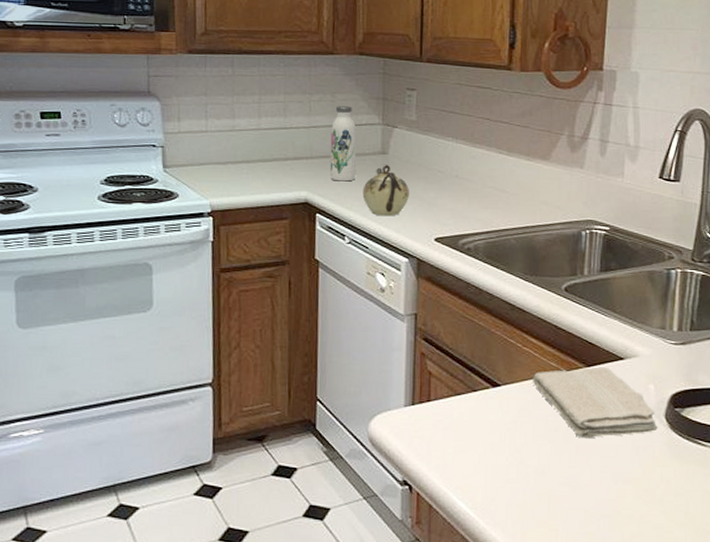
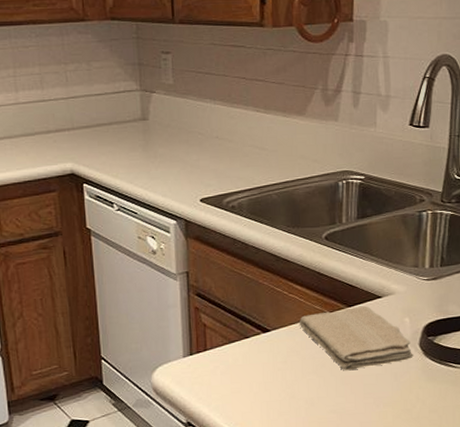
water bottle: present [330,105,357,182] -> none [89,73,118,151]
teapot: present [362,165,409,216] -> none [126,131,172,182]

